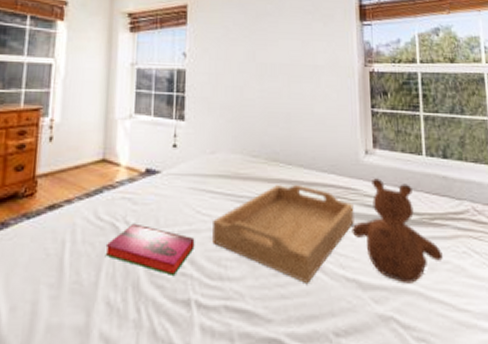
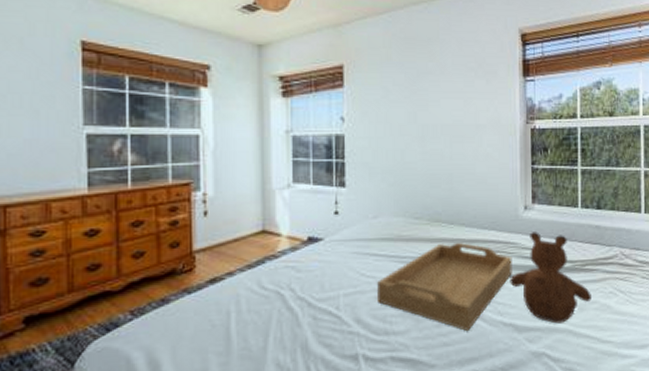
hardback book: present [105,223,195,275] -> none [271,290,360,335]

